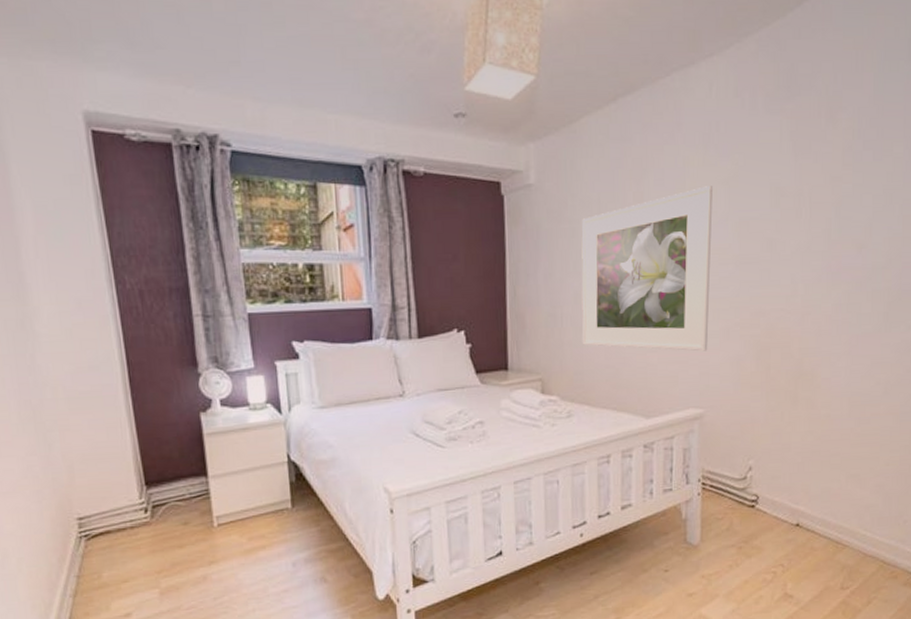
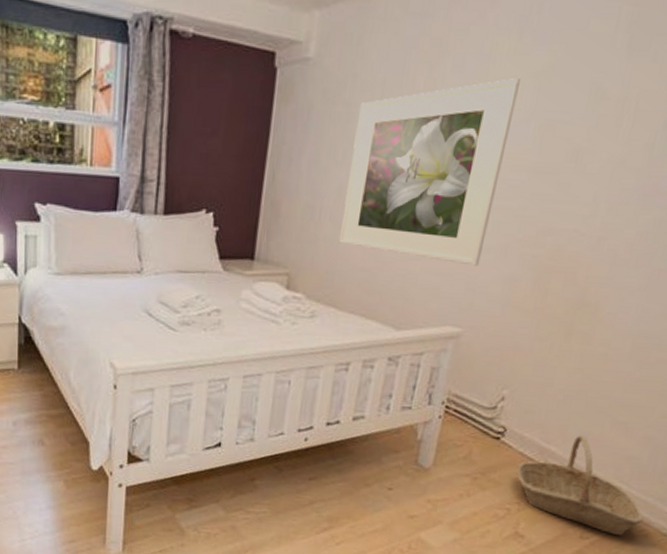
basket: none [774,492,891,581] -> present [516,435,644,535]

